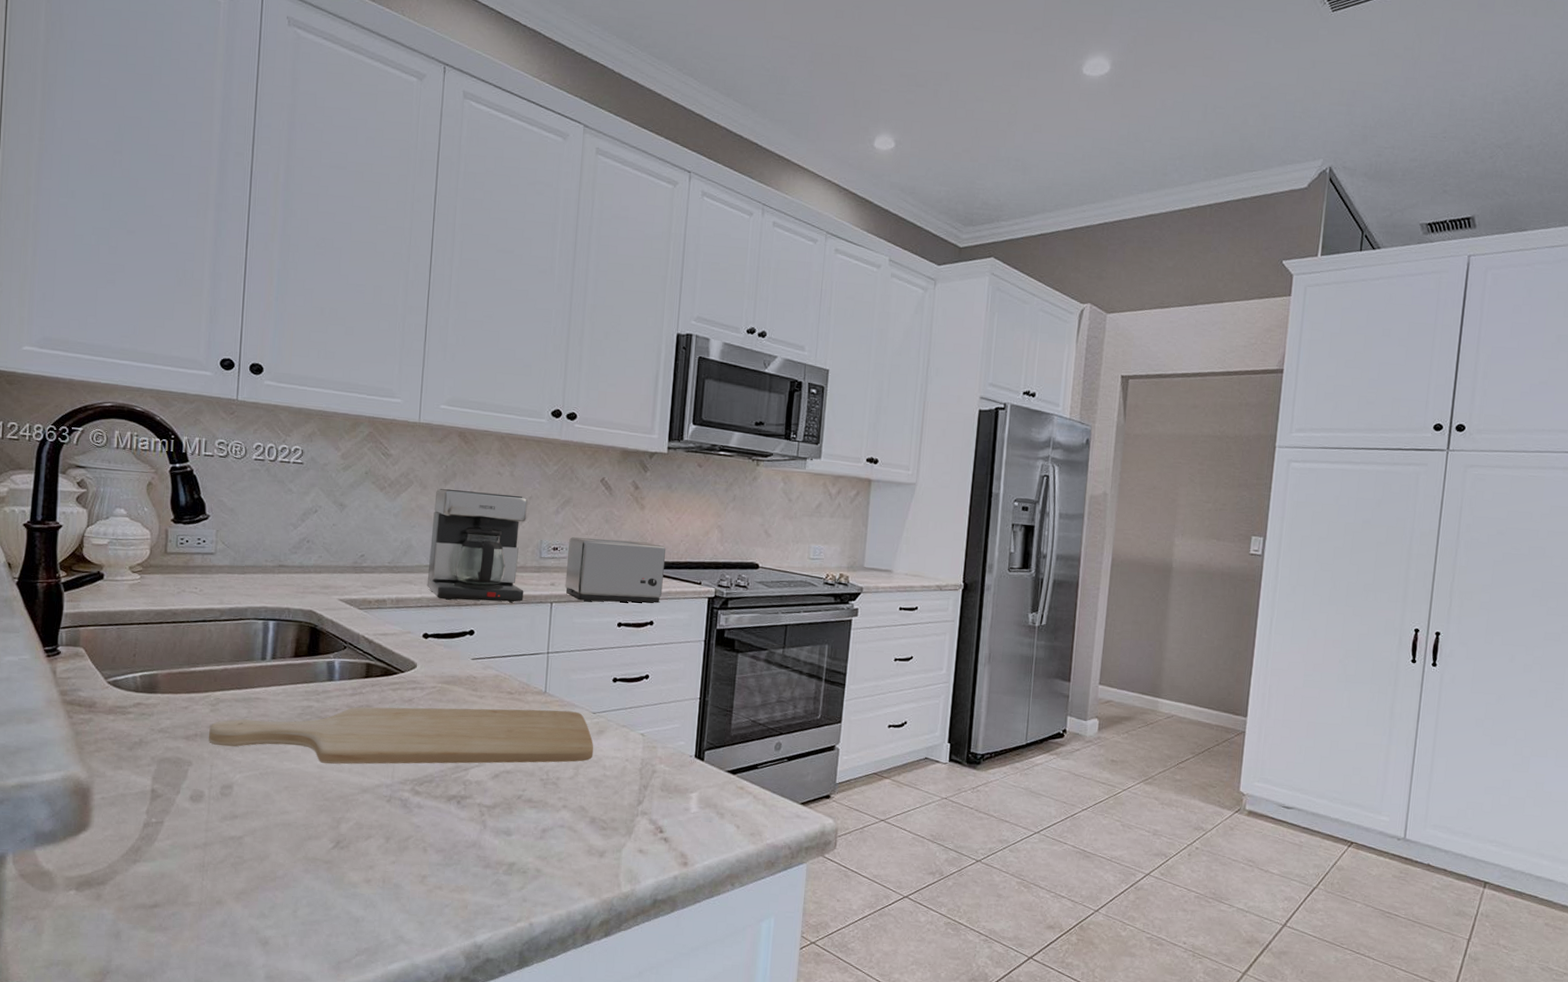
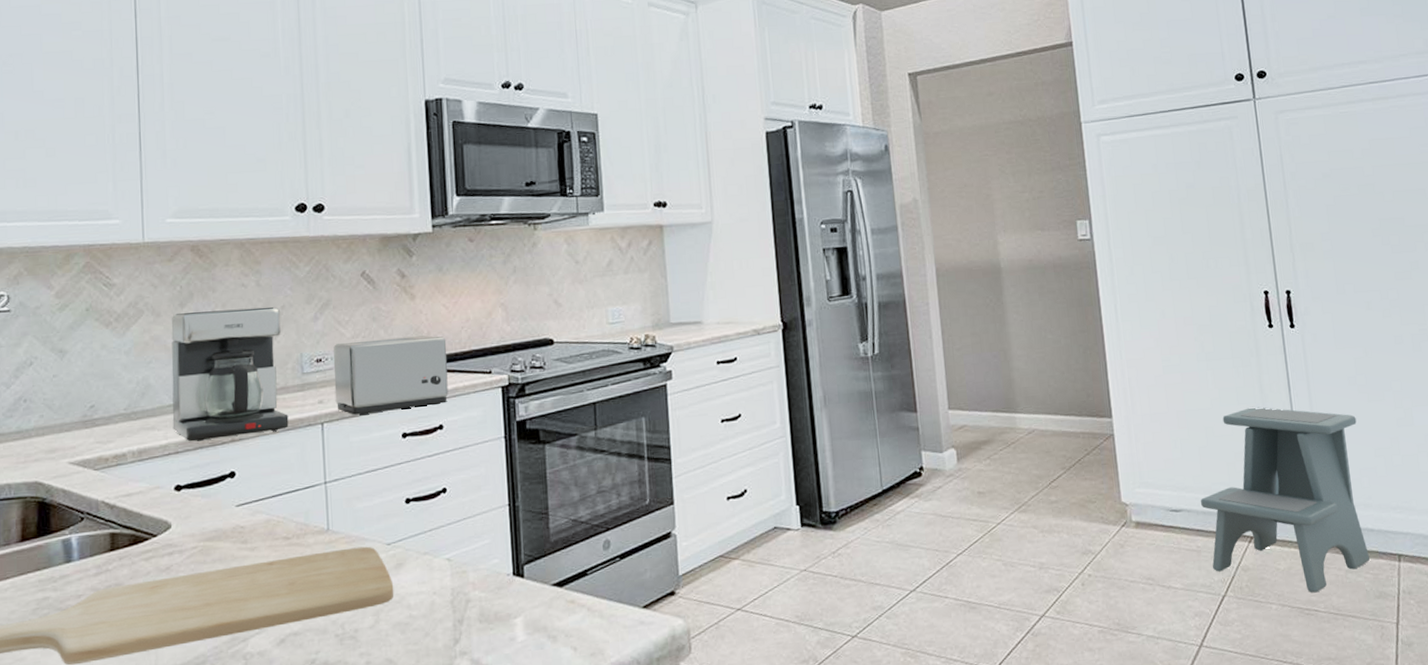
step stool: none [1310,730,1475,900] -> present [1200,407,1370,593]

